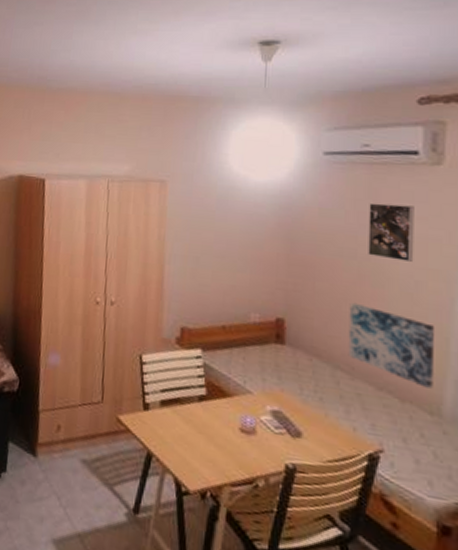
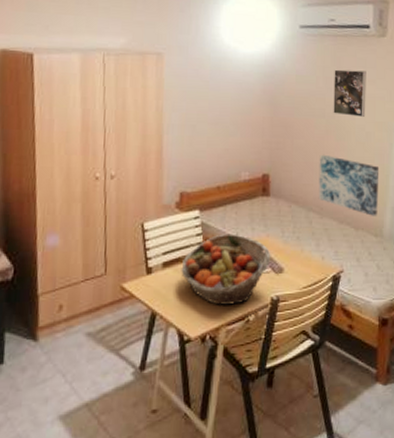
fruit basket: none [180,379,286,465] -> present [181,234,271,305]

